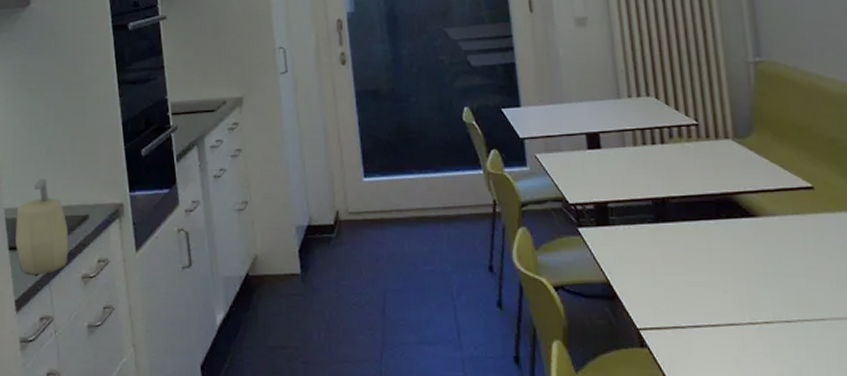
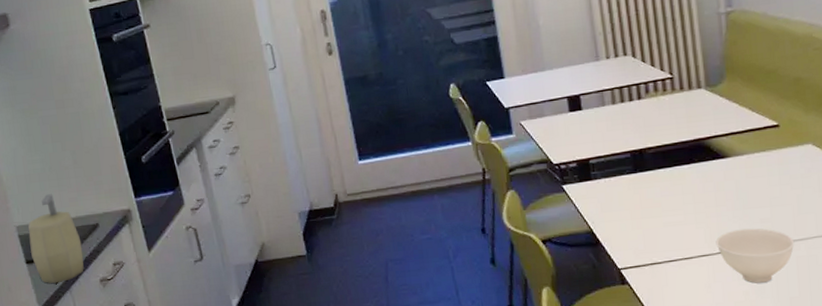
bowl: none [745,299,834,364] -> present [715,228,795,284]

